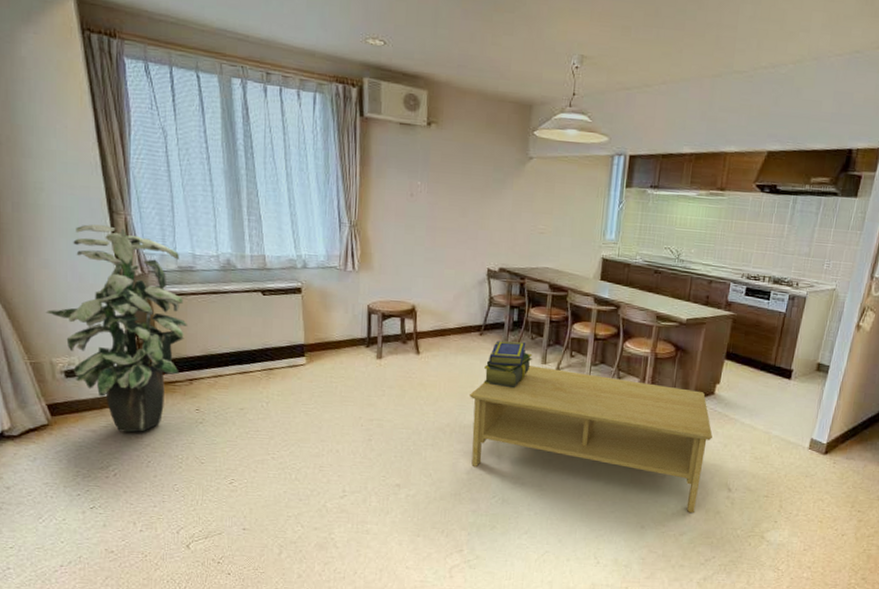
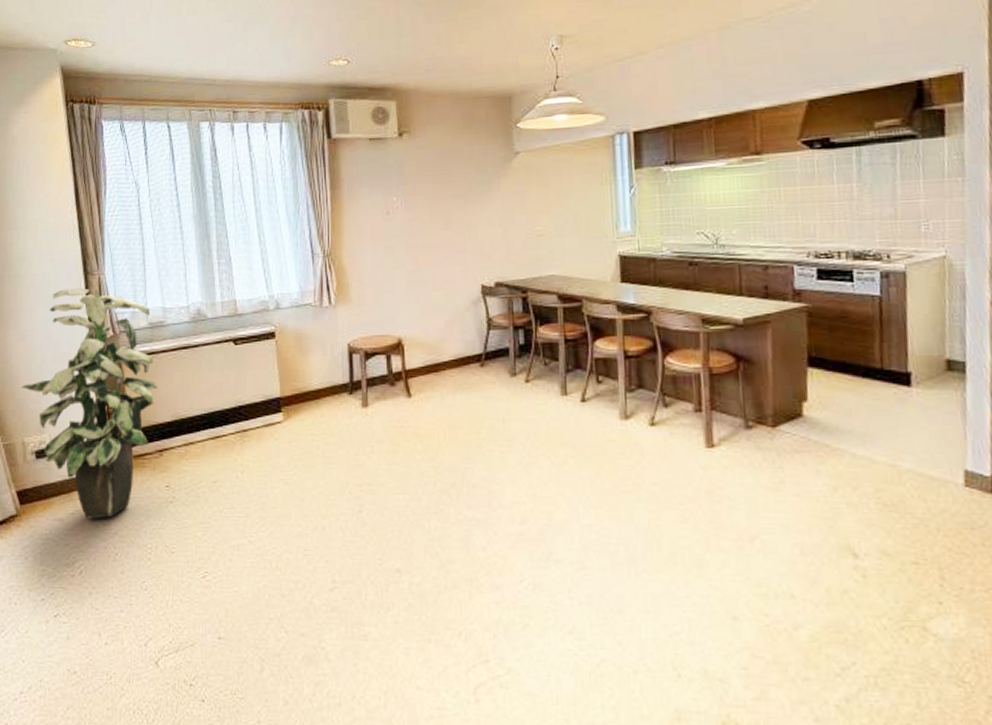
coffee table: present [469,366,713,513] -> none [475,399,813,593]
stack of books: present [483,340,533,389] -> none [491,370,549,431]

